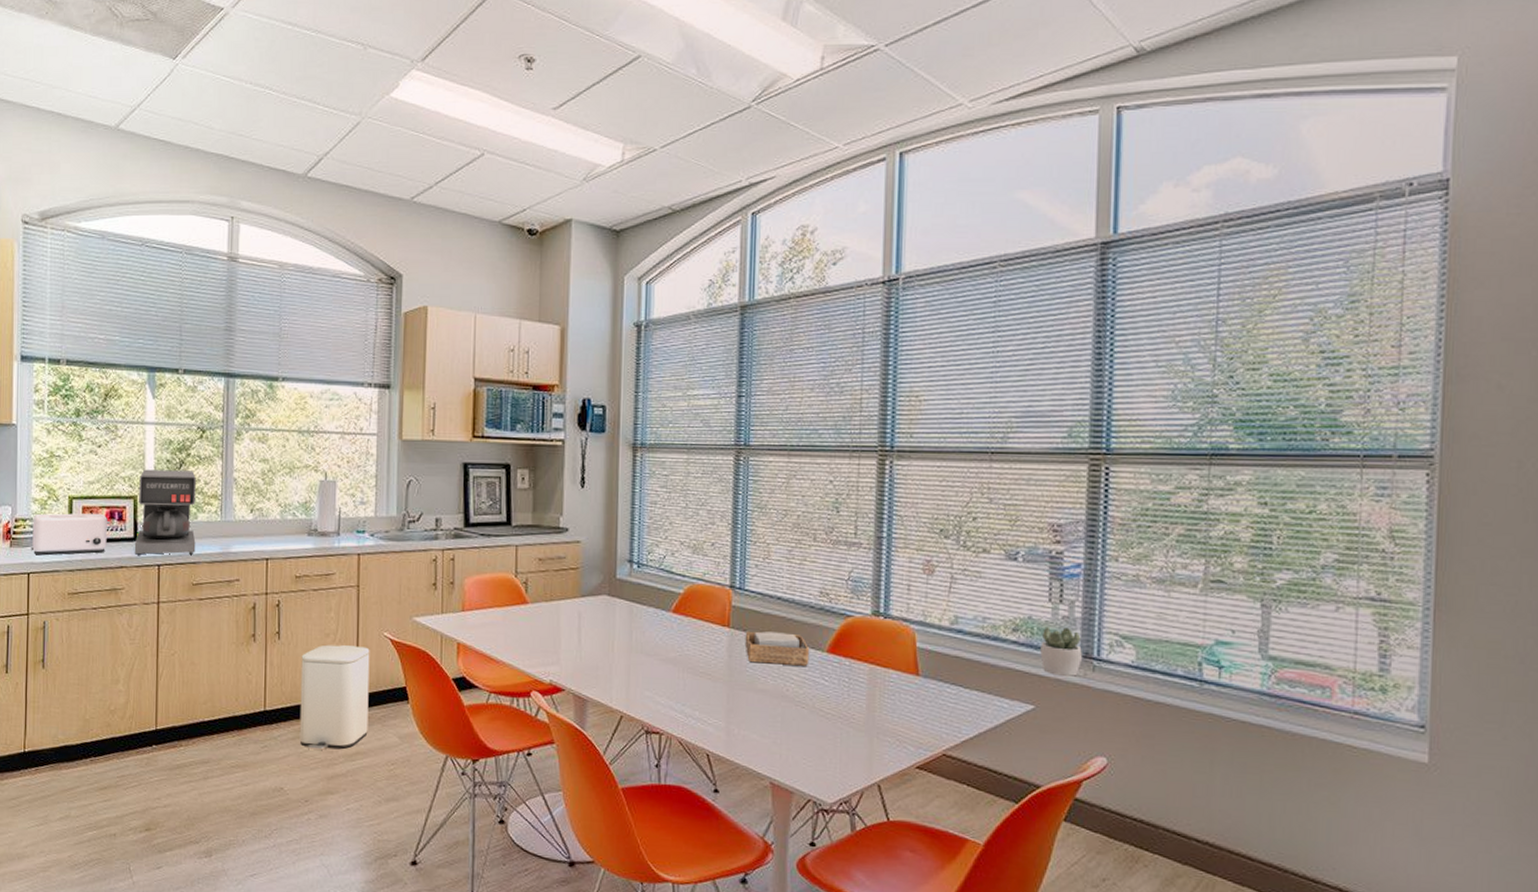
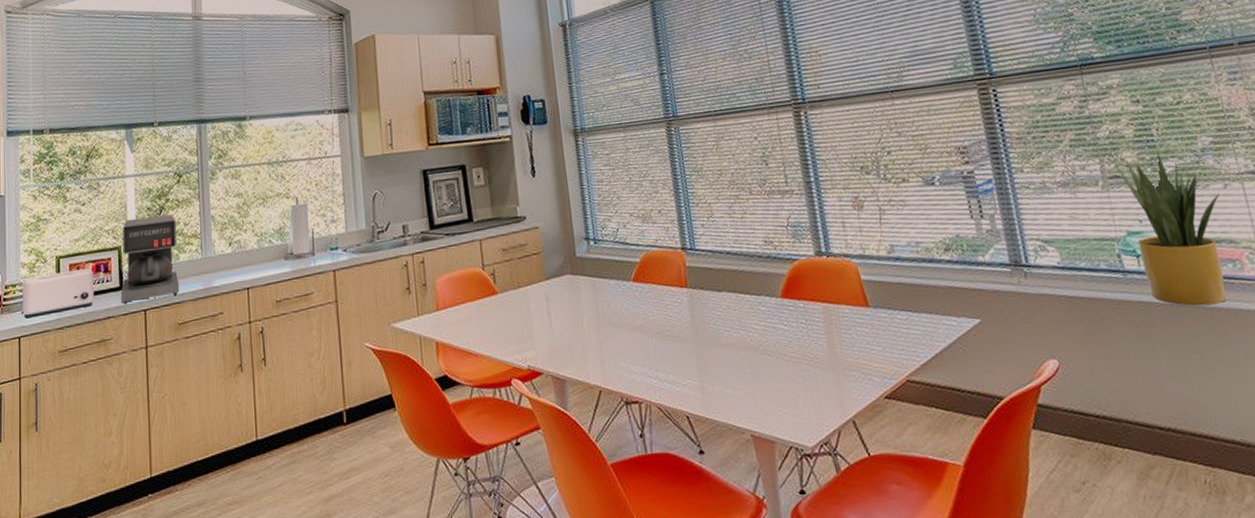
pedal bin: present [299,644,370,750] -> none [288,360,359,473]
napkin holder: present [744,631,810,666] -> none [703,284,767,319]
succulent plant: present [1040,626,1082,678] -> none [972,240,1014,288]
planter: none [1221,561,1329,729] -> present [1115,151,1227,307]

